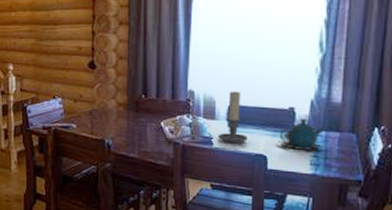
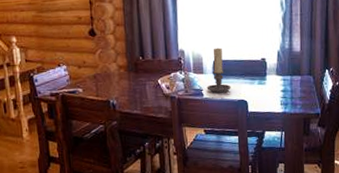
teapot: present [276,118,325,153] -> none [253,66,291,95]

